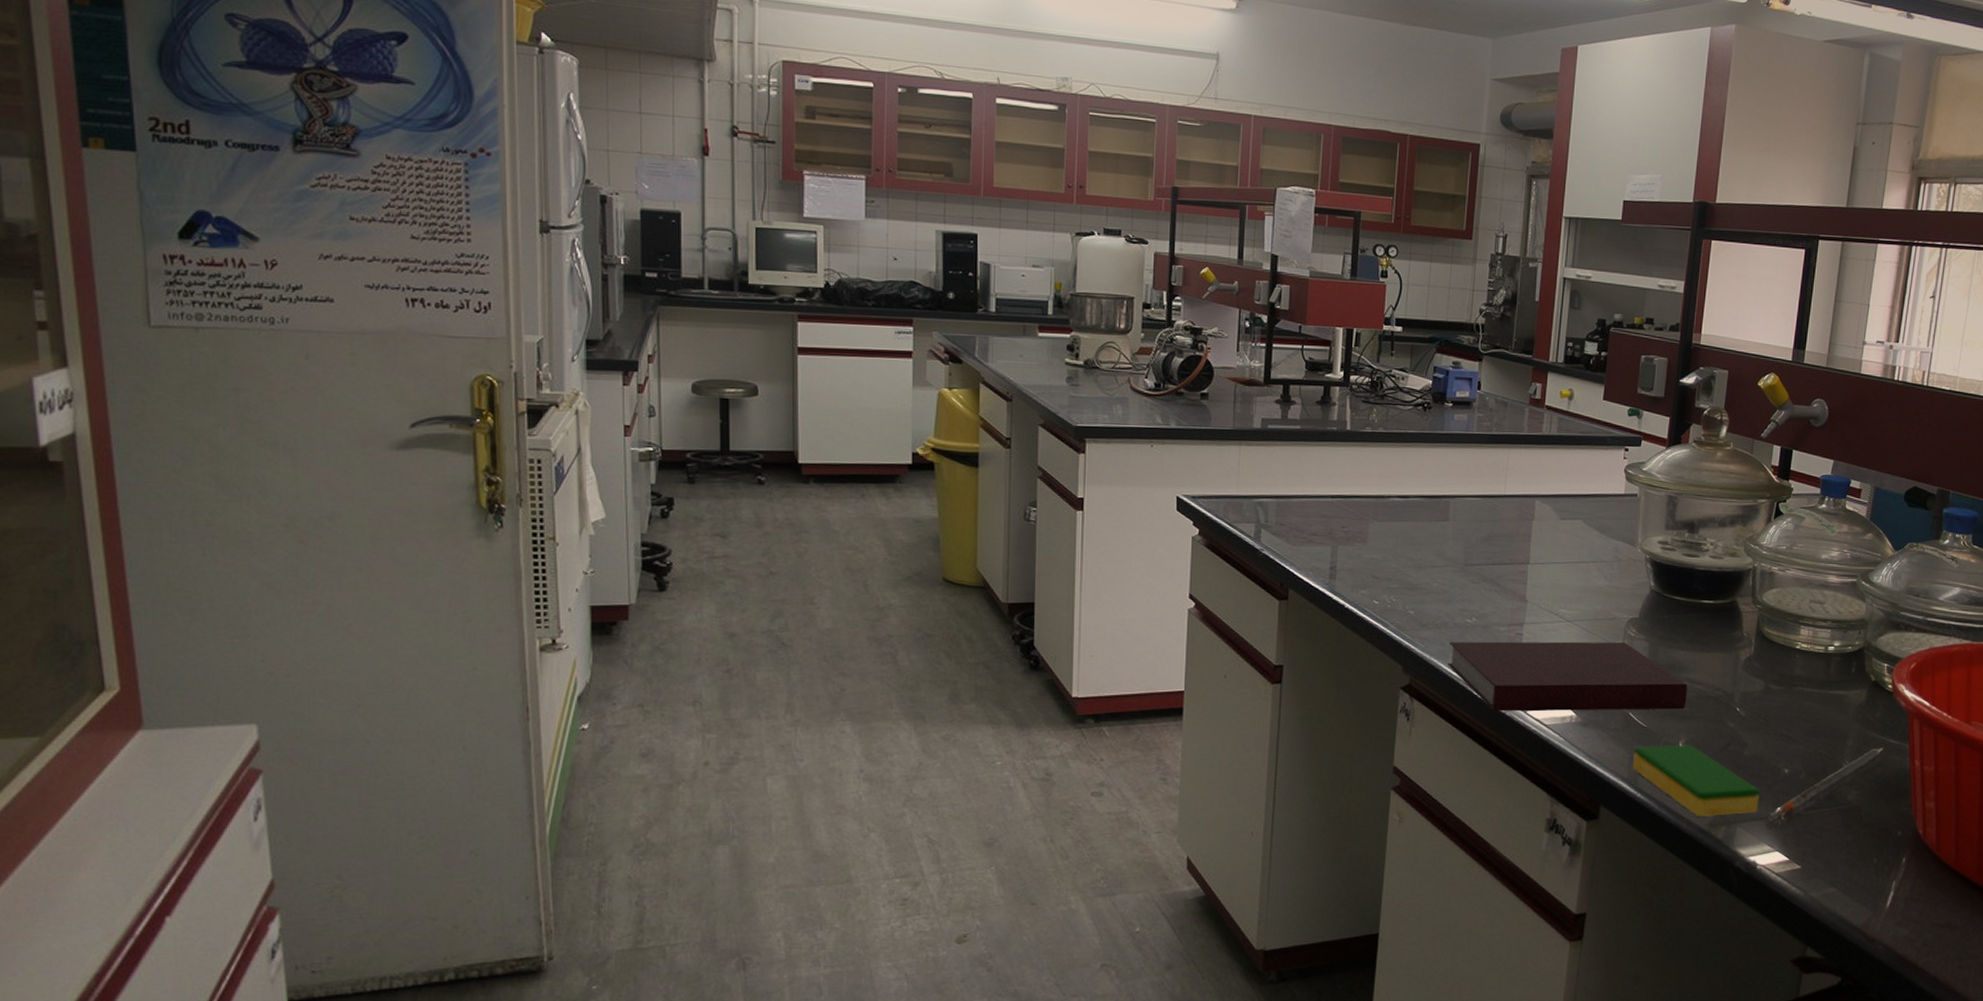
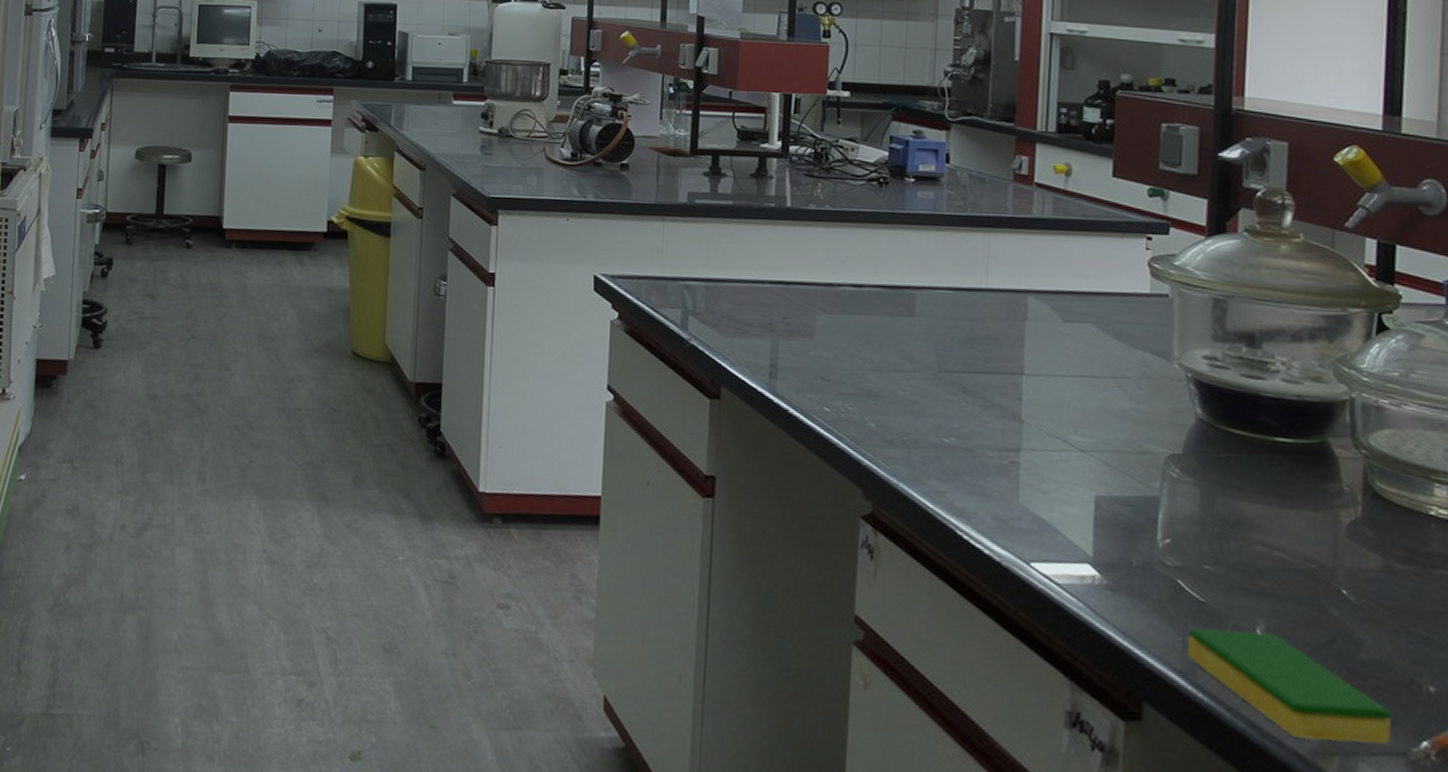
notebook: present [1448,641,1687,712] -> none [921,465,1263,583]

